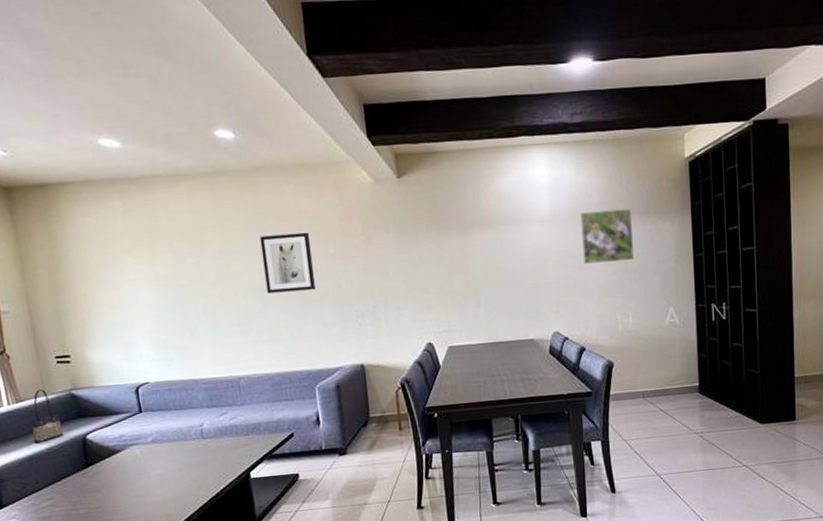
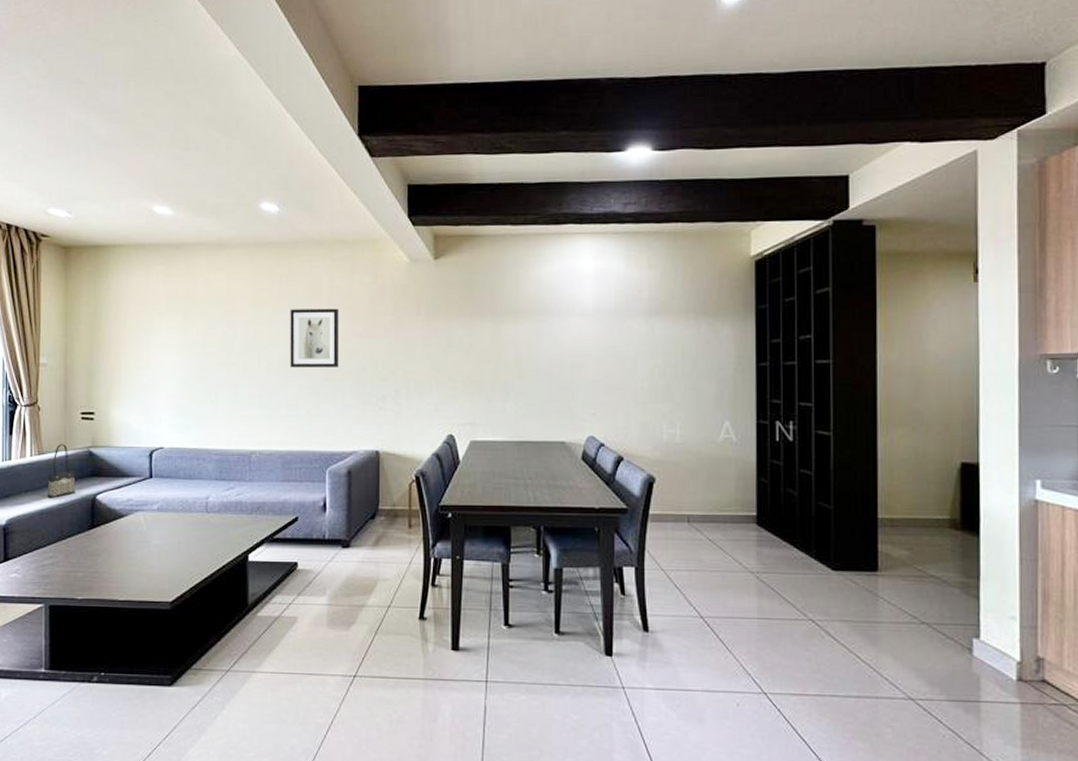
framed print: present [580,208,634,264] -> none [626,306,687,365]

